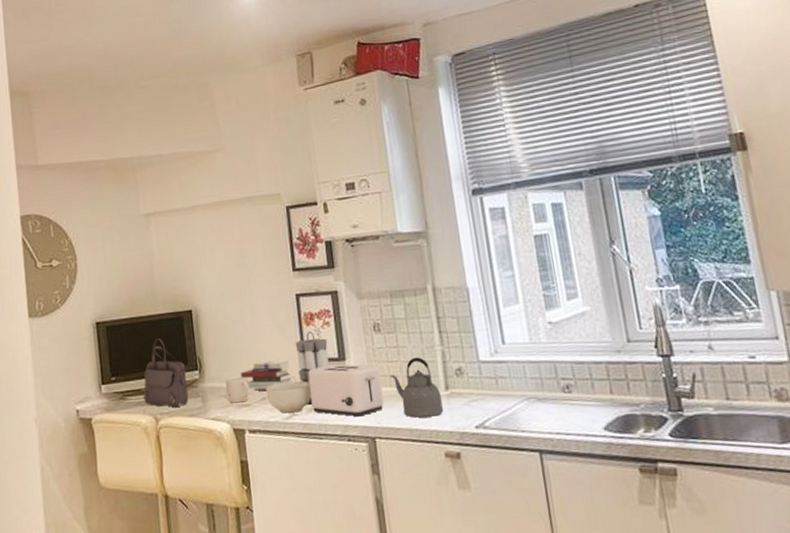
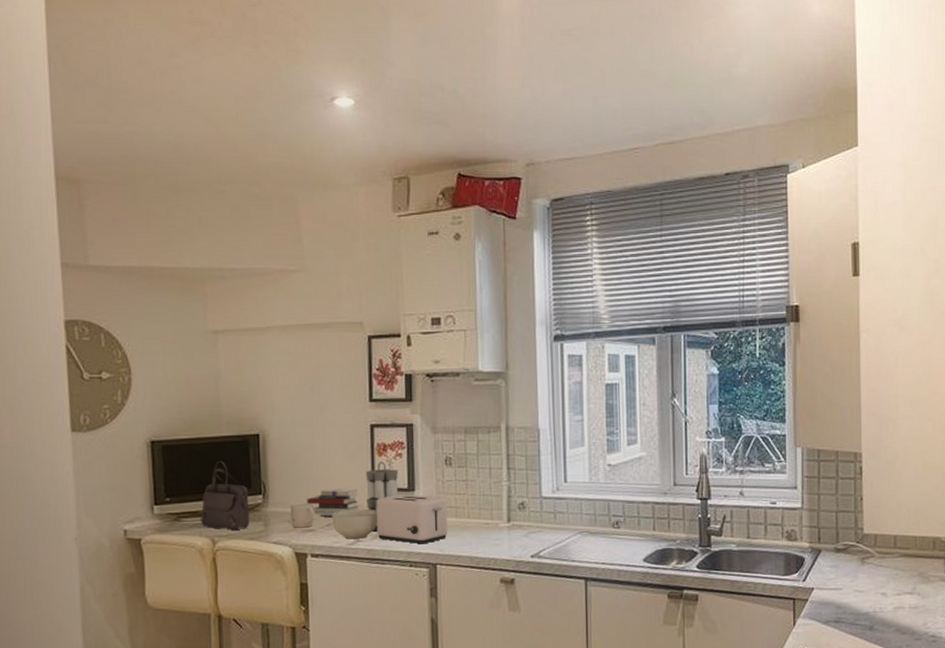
kettle: present [389,357,443,418] -> none [456,491,503,547]

